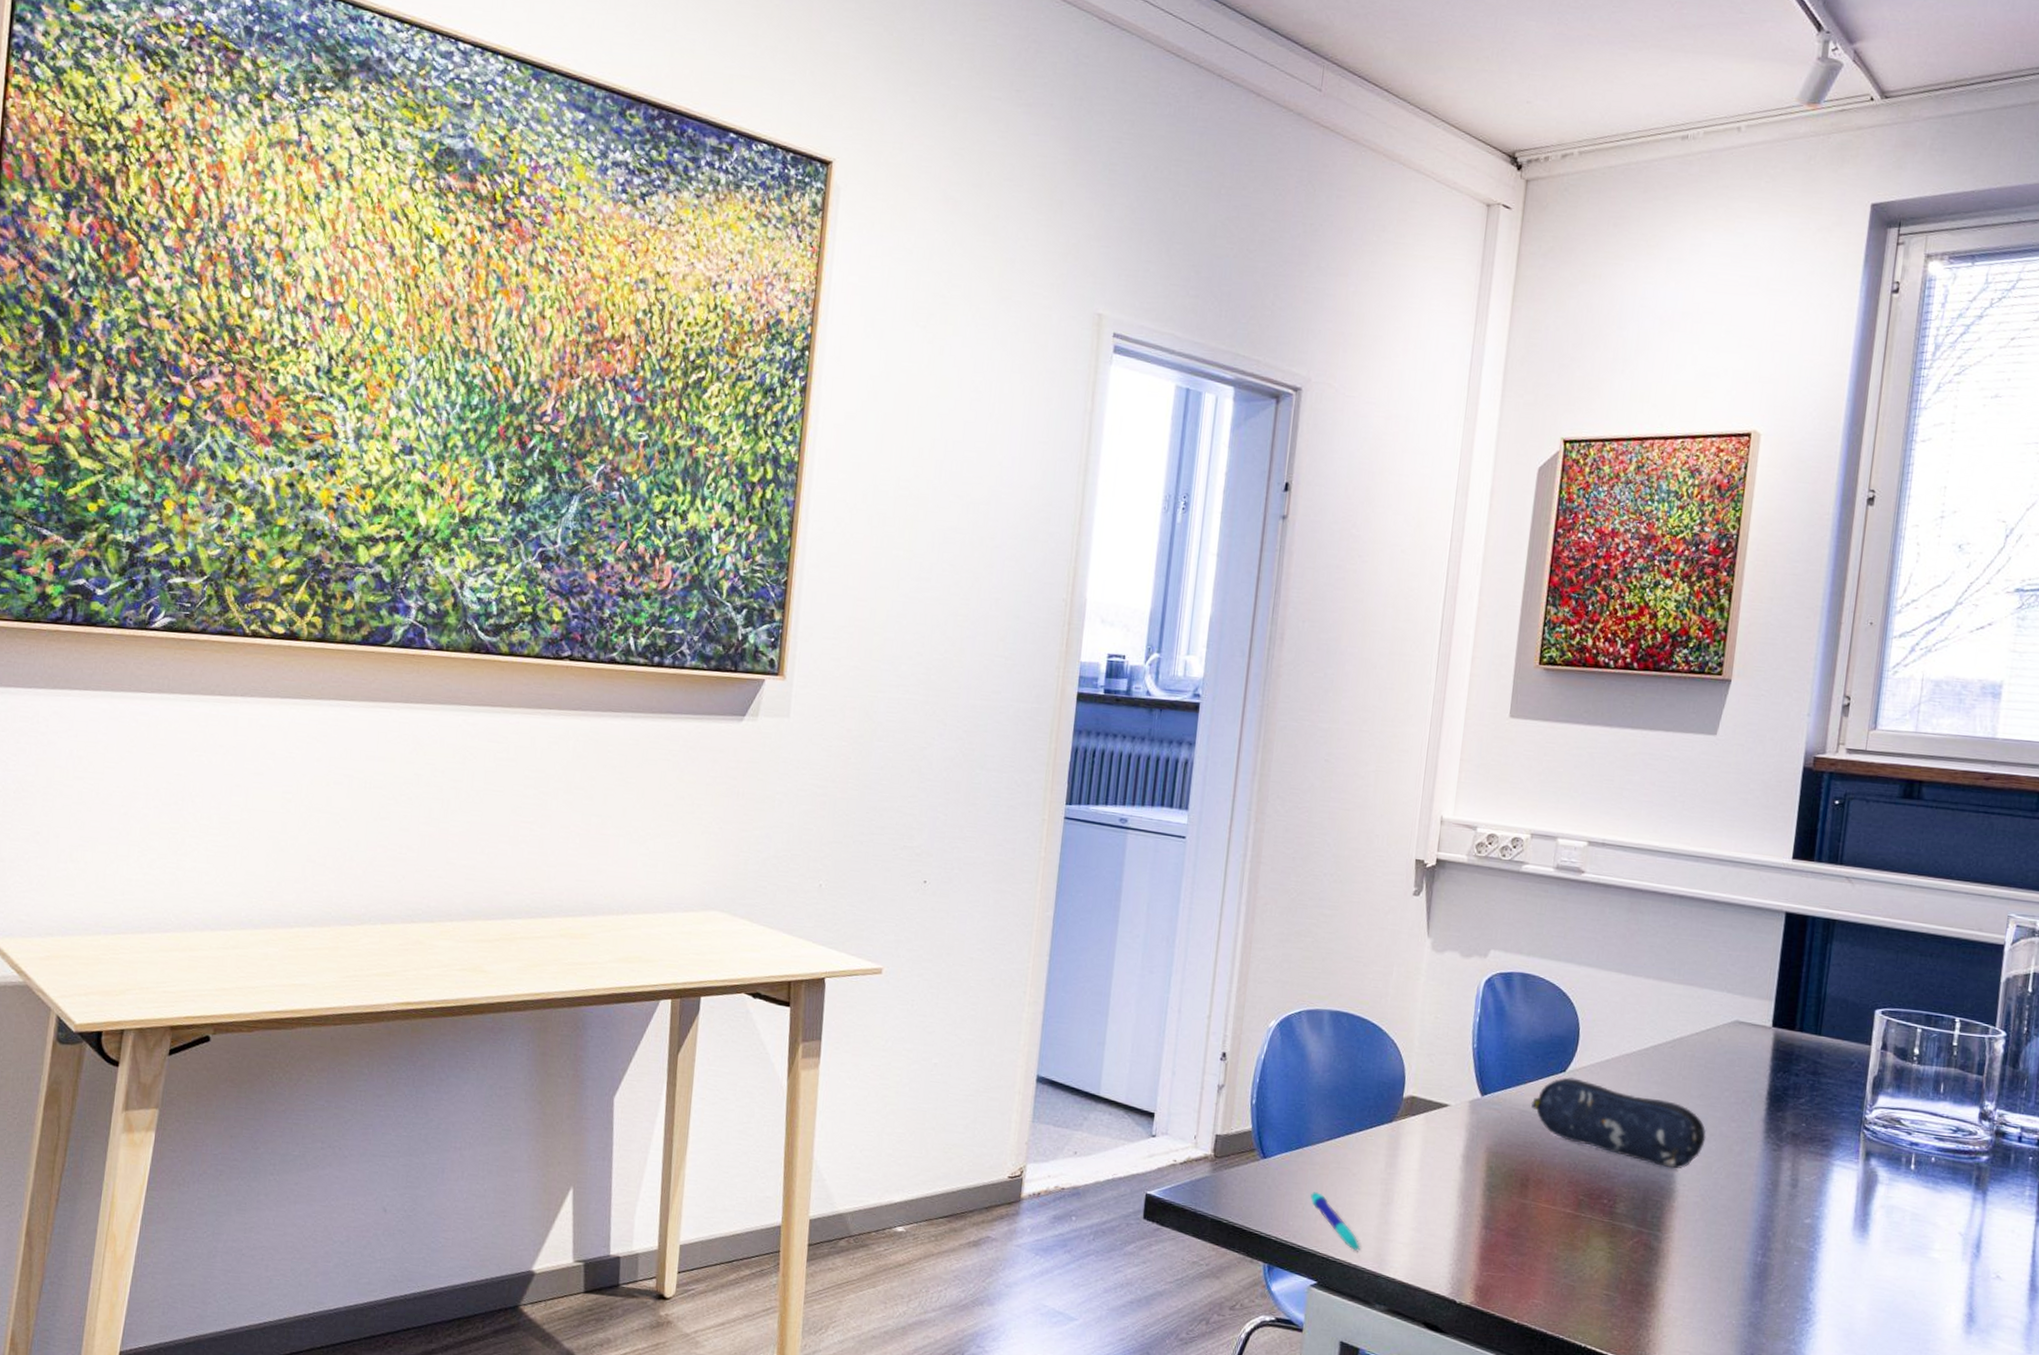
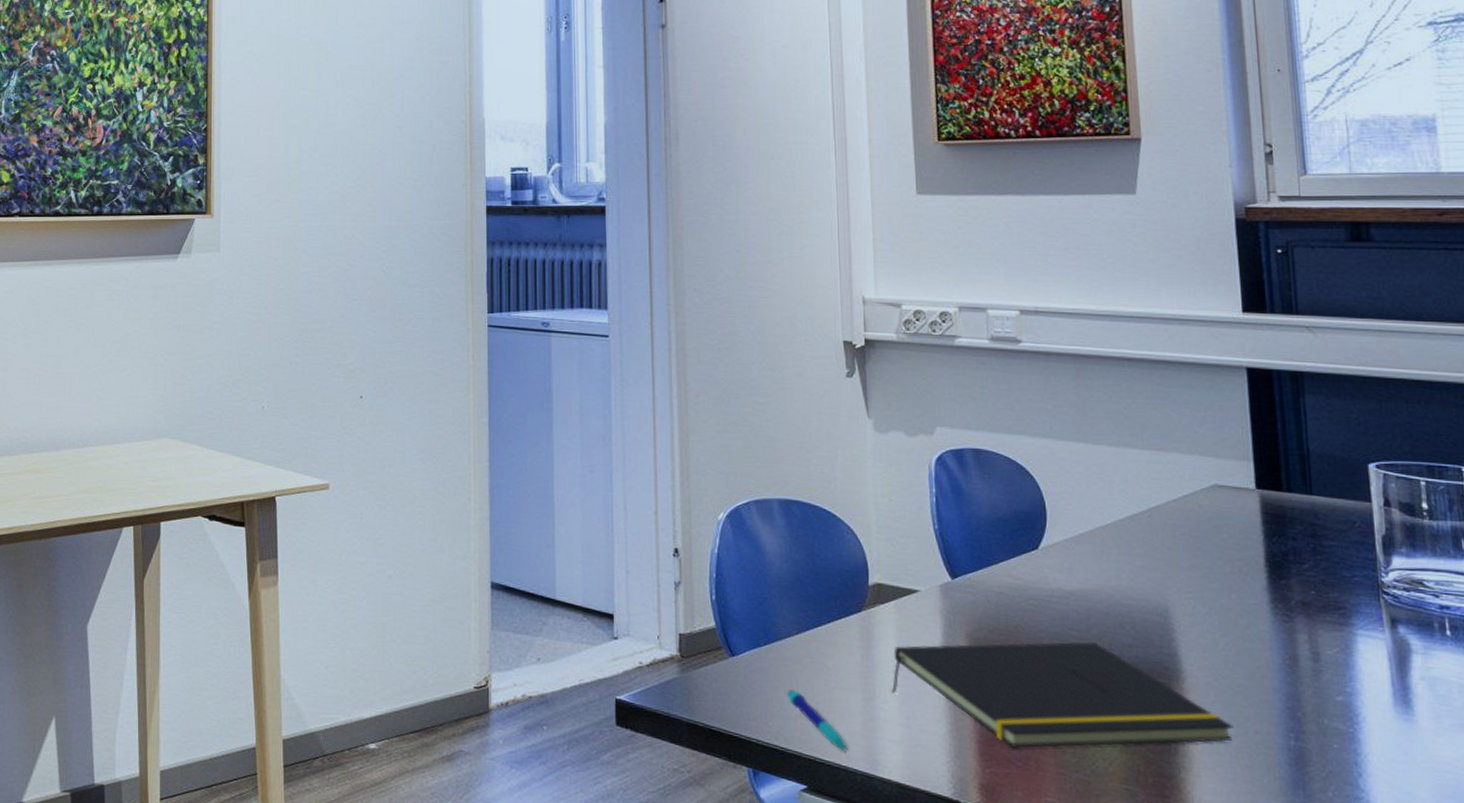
notepad: none [1408,1156,1711,1256] -> present [891,641,1234,749]
pencil case: present [1531,1077,1707,1169] -> none [1006,555,1206,648]

